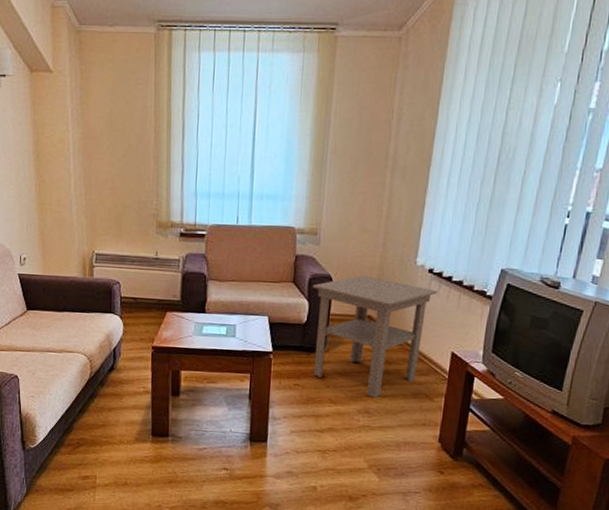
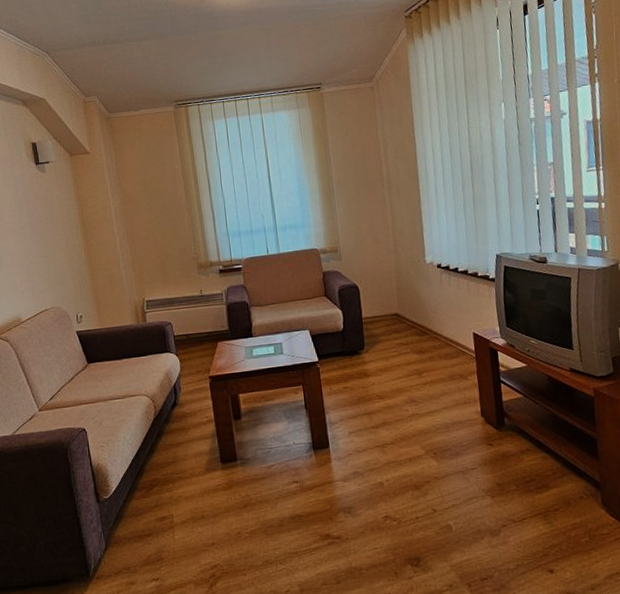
side table: present [312,275,438,398] -> none [342,279,449,387]

